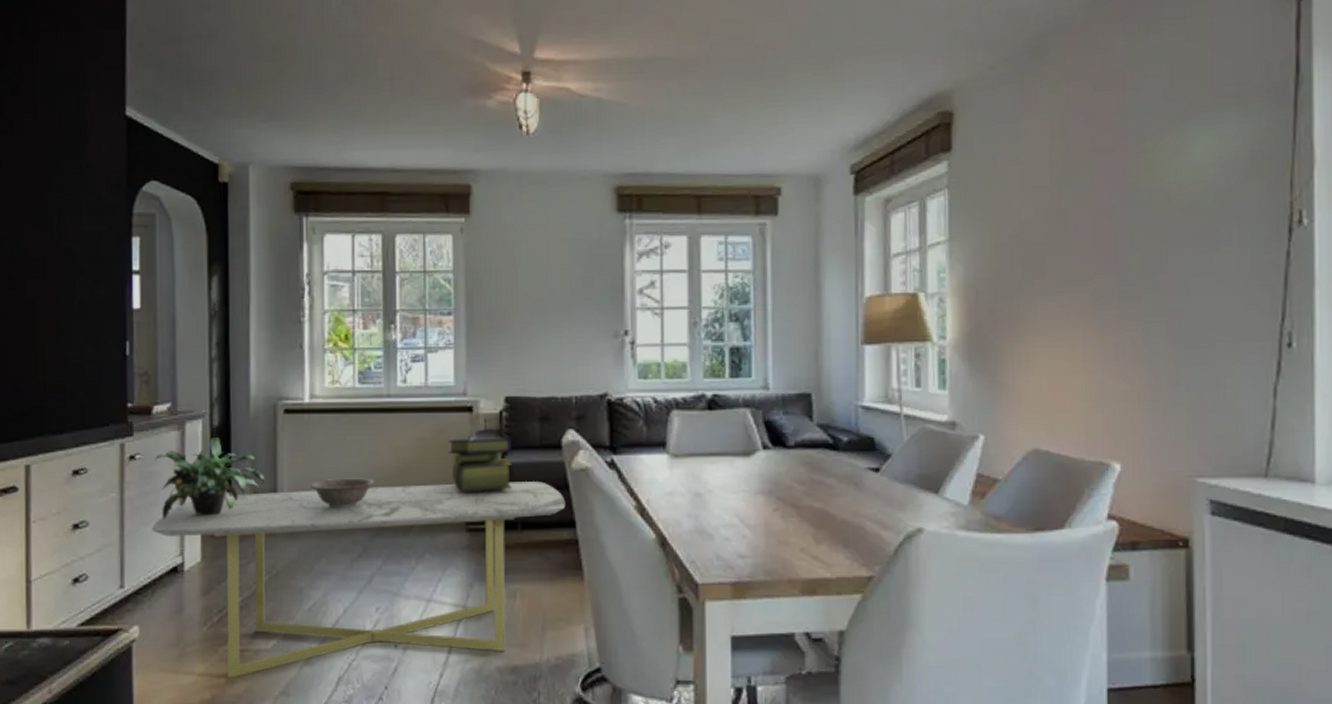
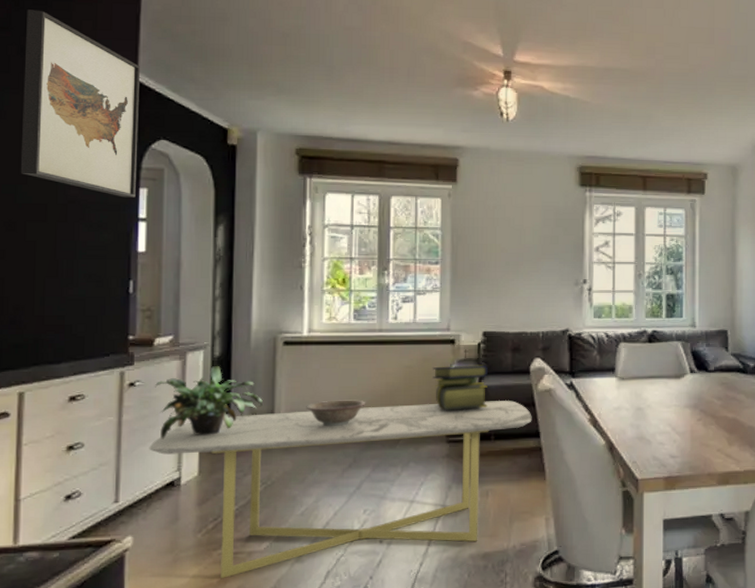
wall art: none [17,43,129,248] -> present [20,9,140,198]

